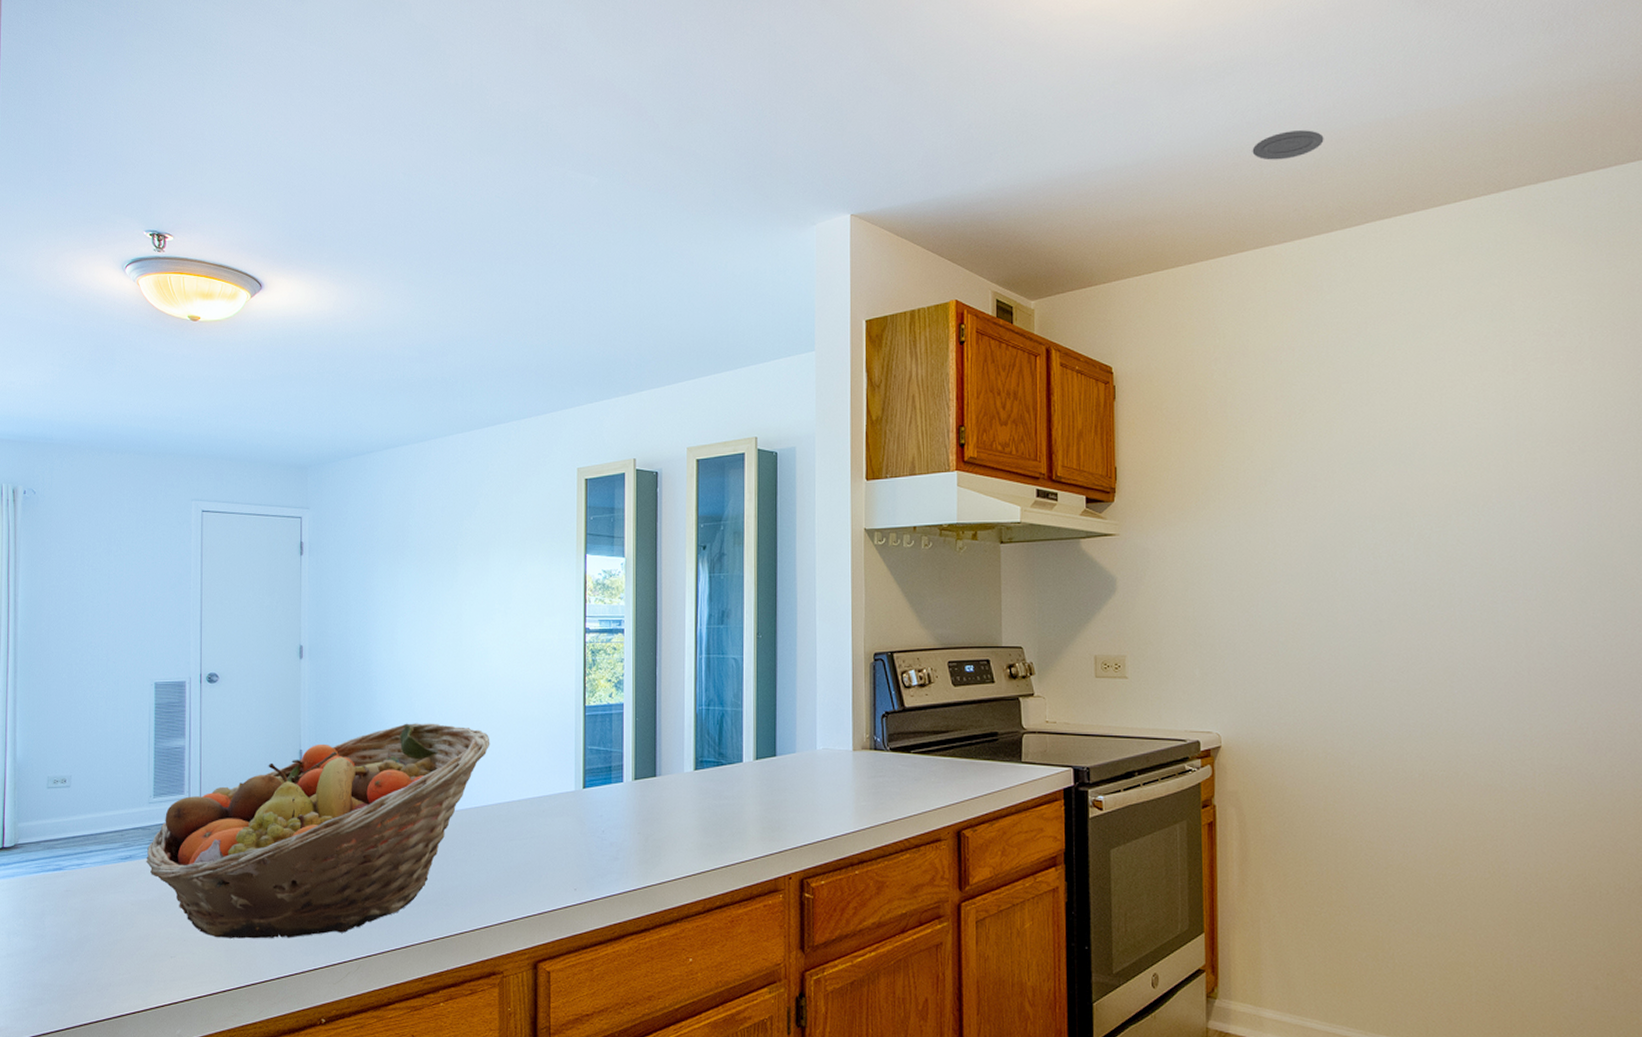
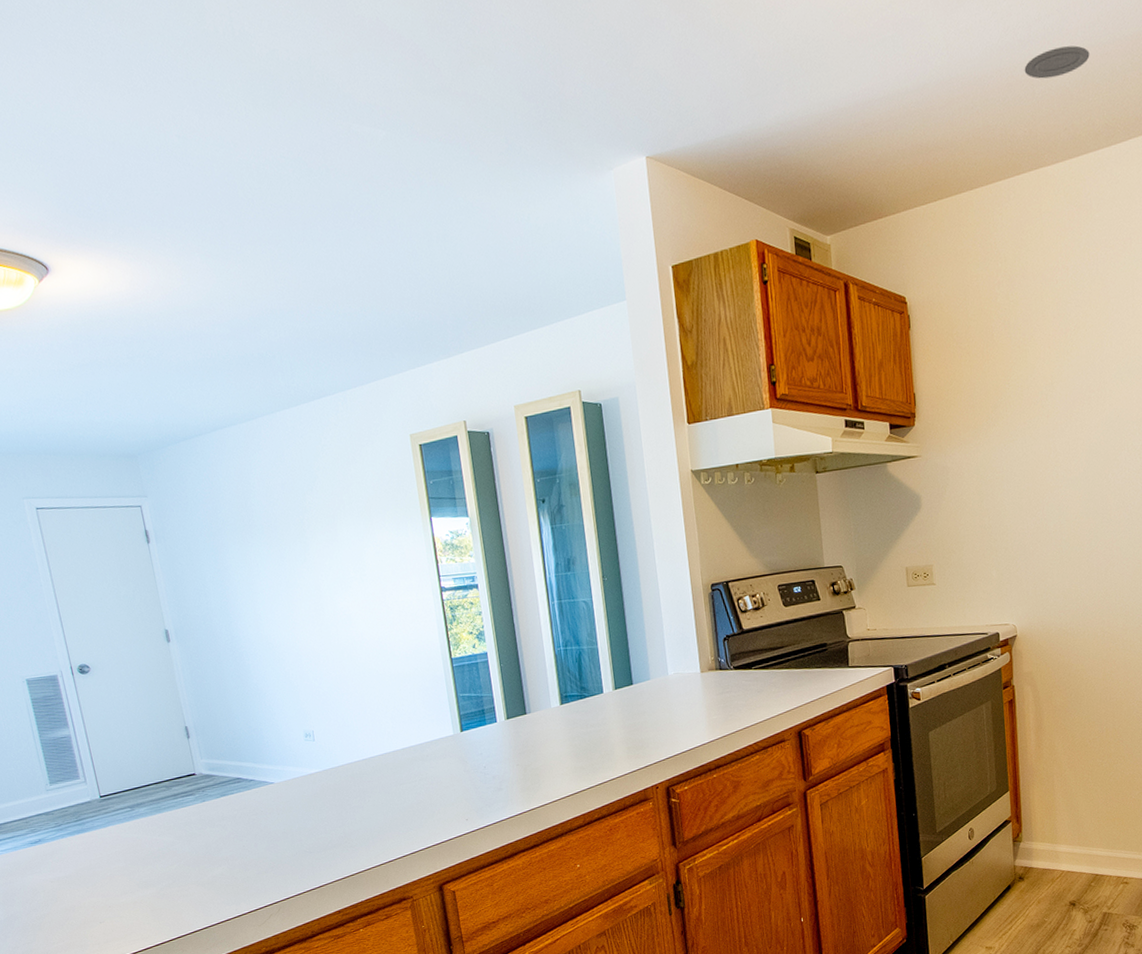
fruit basket: present [146,723,490,939] -> none [54,688,368,901]

